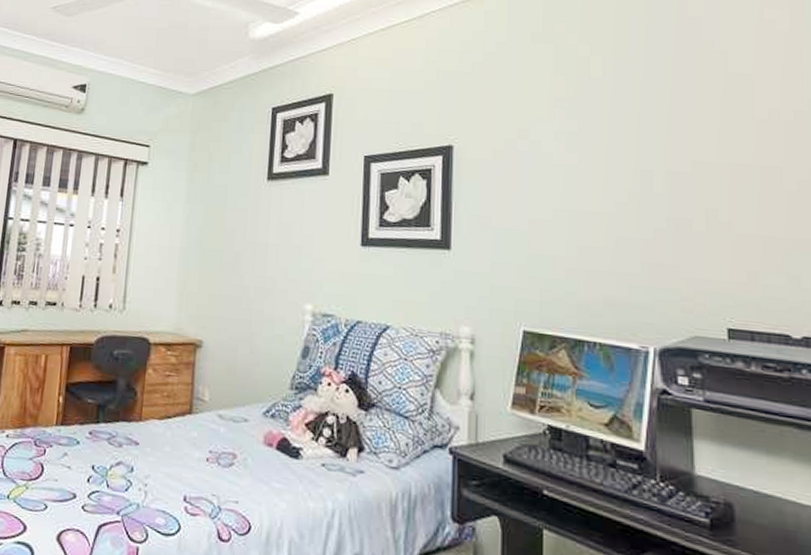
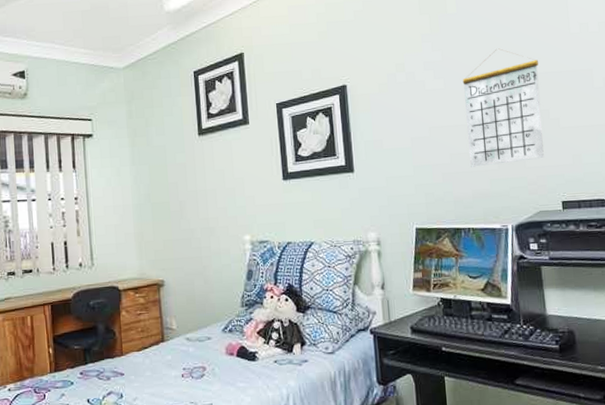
calendar: none [603,126,707,270] -> present [462,48,544,167]

